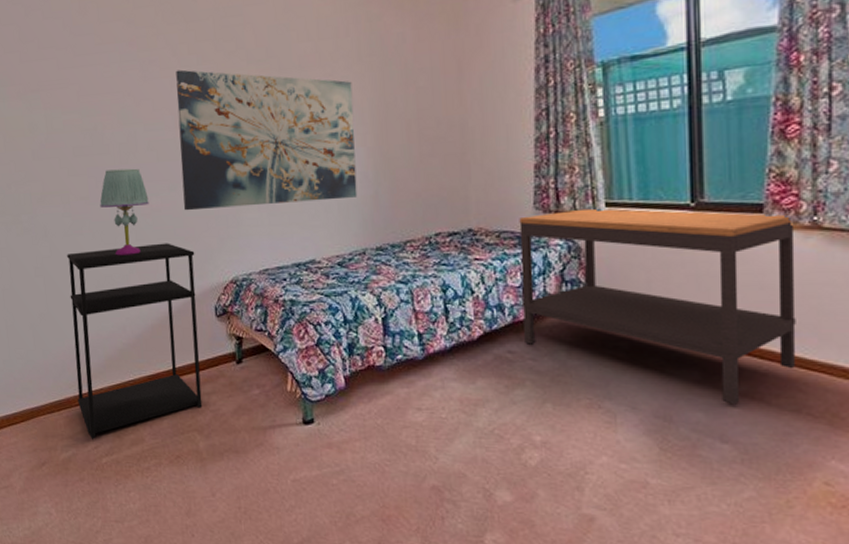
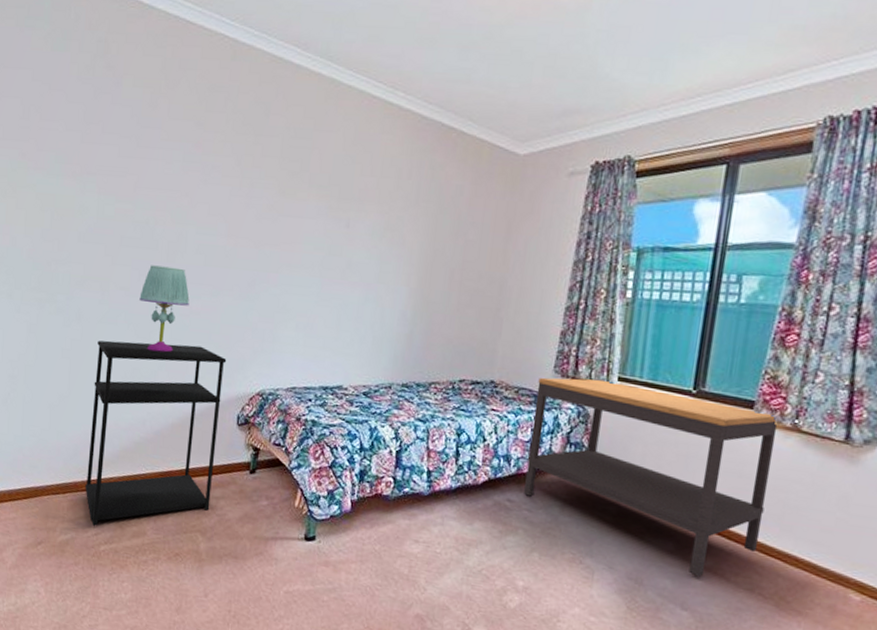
wall art: present [176,69,358,211] -> none [224,180,406,333]

